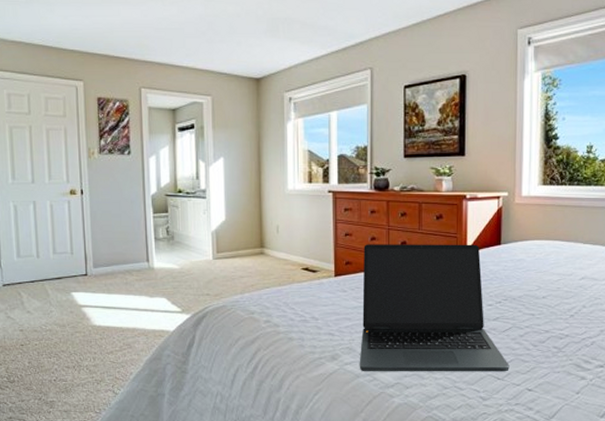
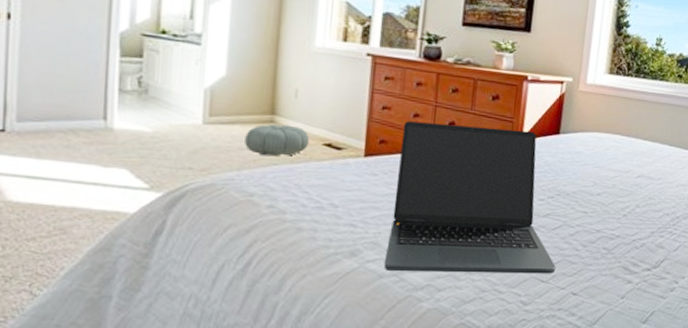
pouf: none [244,255,292,280] -> present [245,123,310,156]

